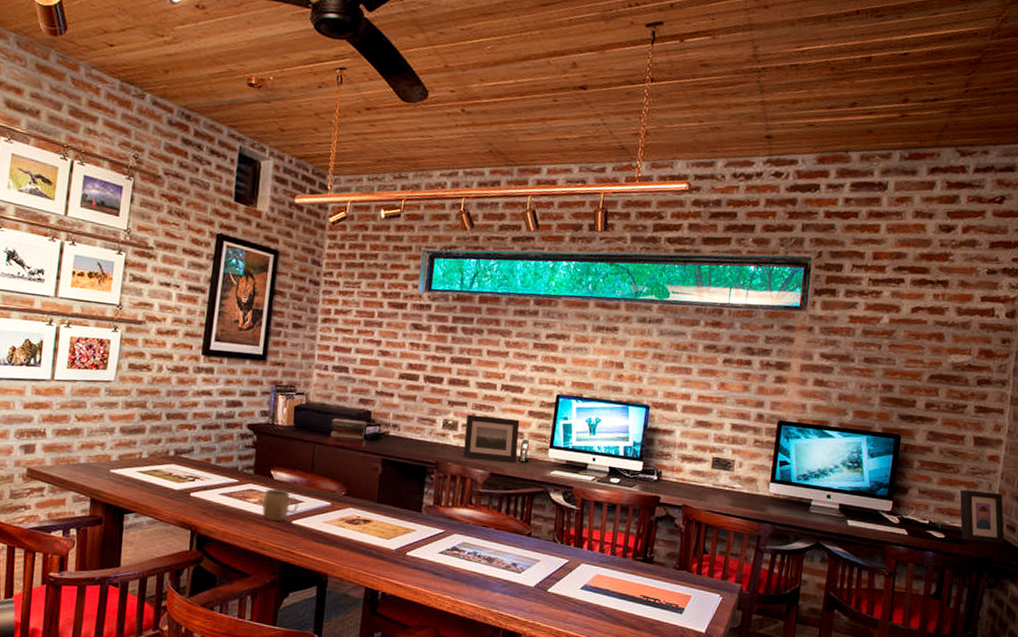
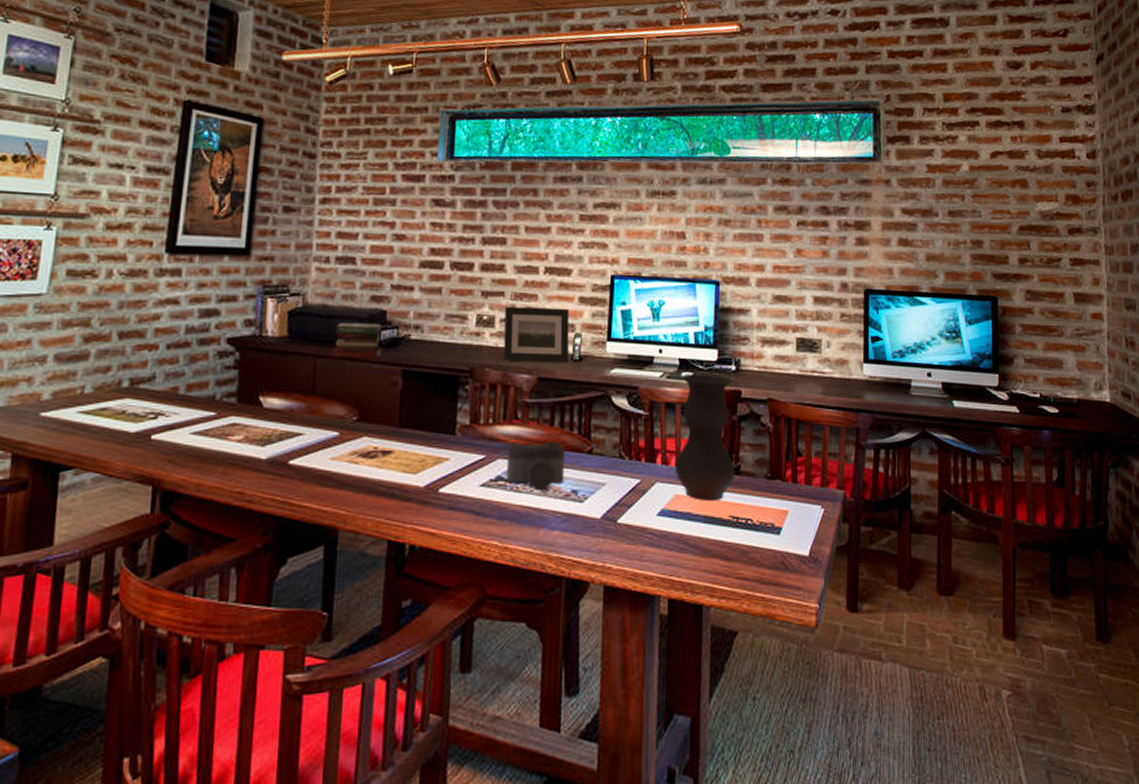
mug: present [262,487,299,521] -> none [248,418,297,462]
camera: none [460,523,510,561] -> present [506,440,566,490]
vase: none [598,479,654,582] -> present [674,374,735,500]
picture frame: present [960,489,1005,543] -> none [1068,354,1122,413]

